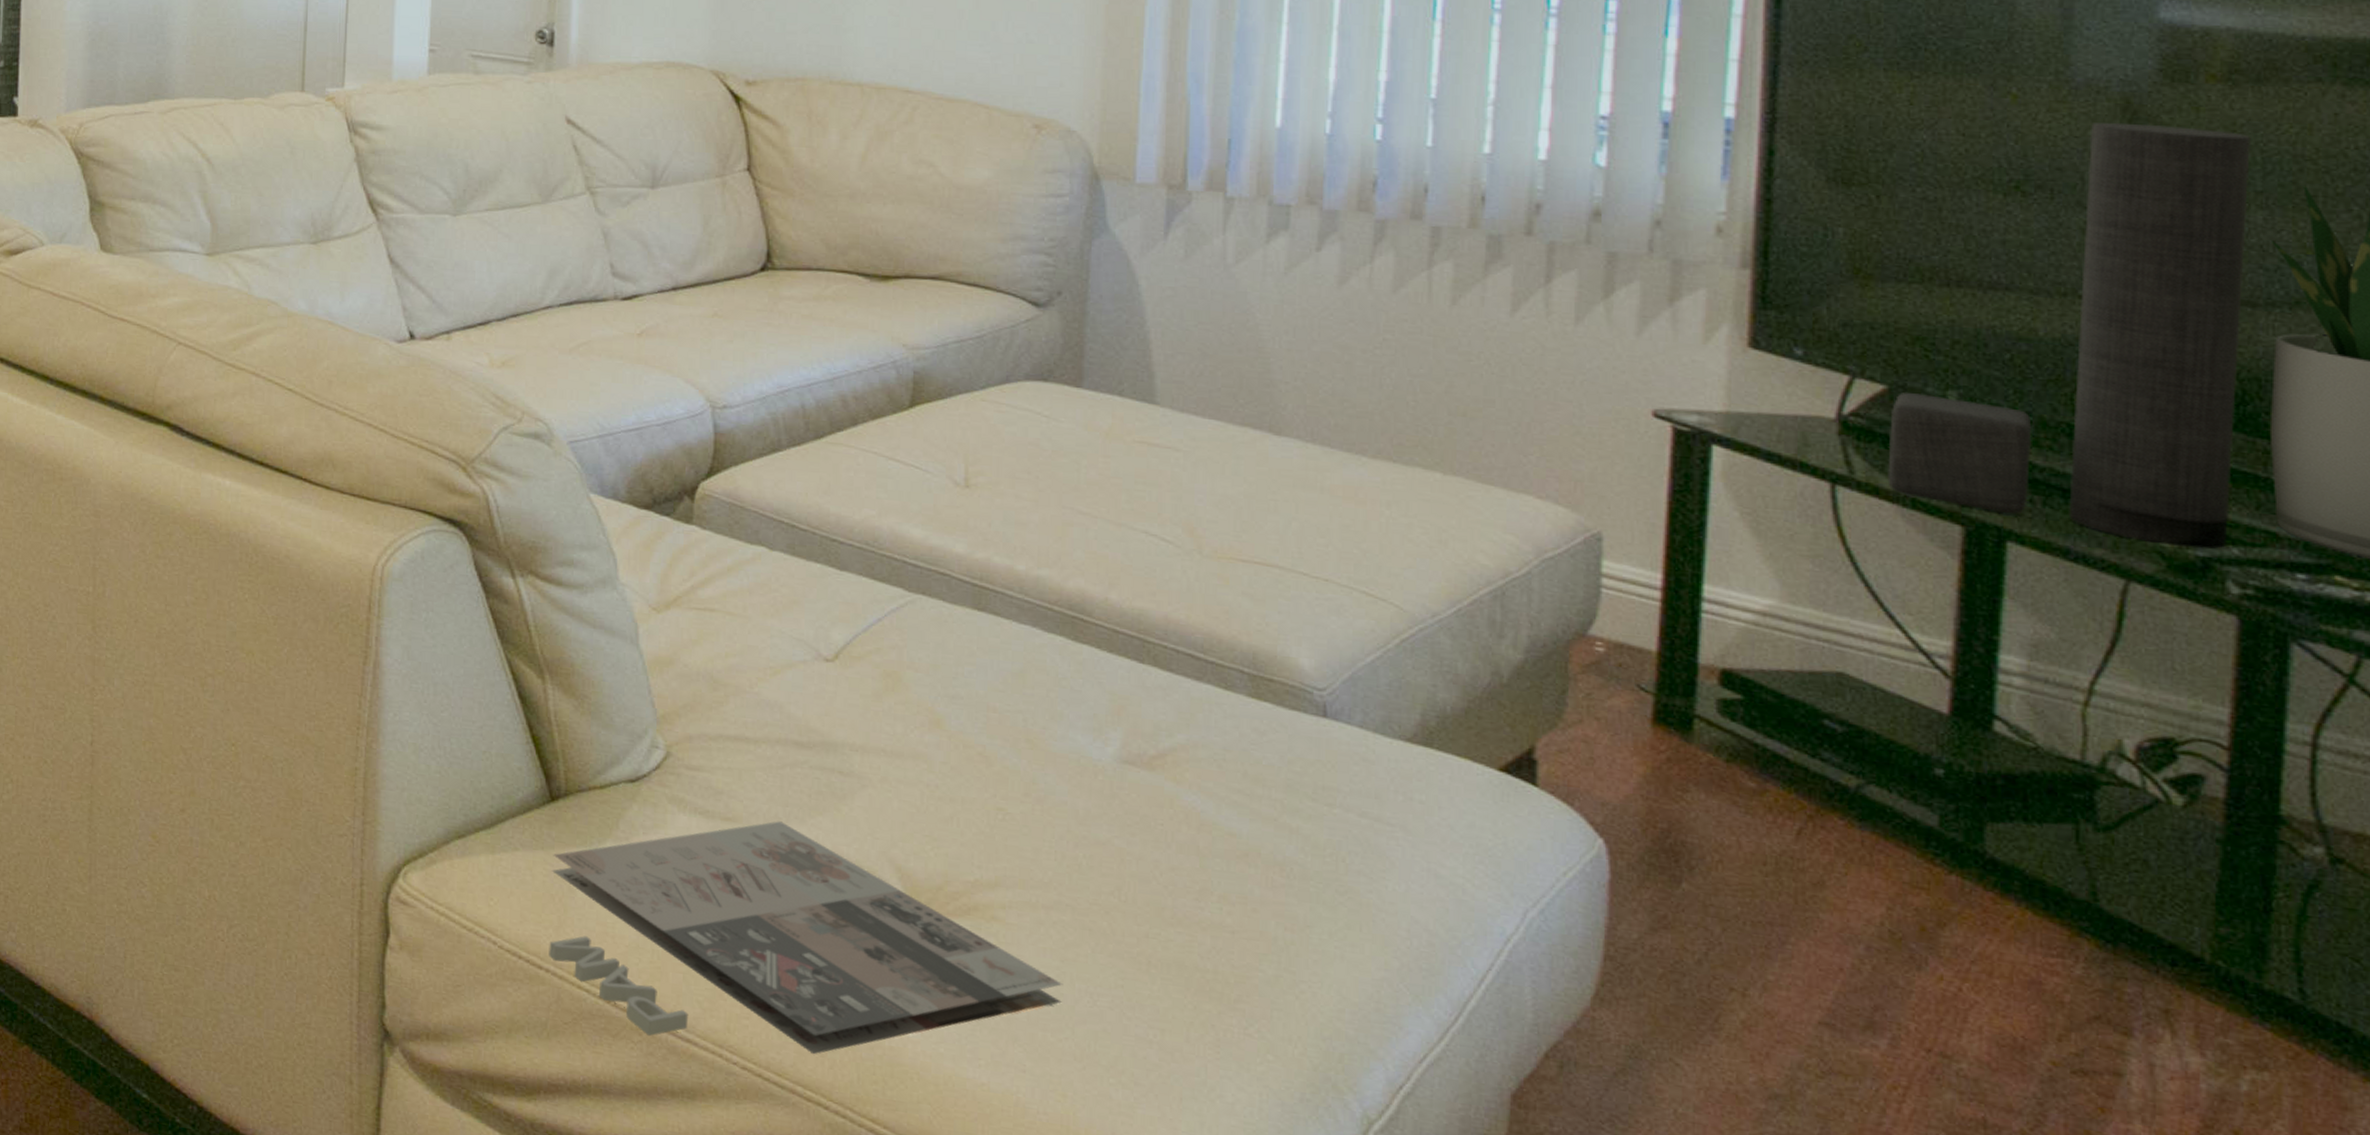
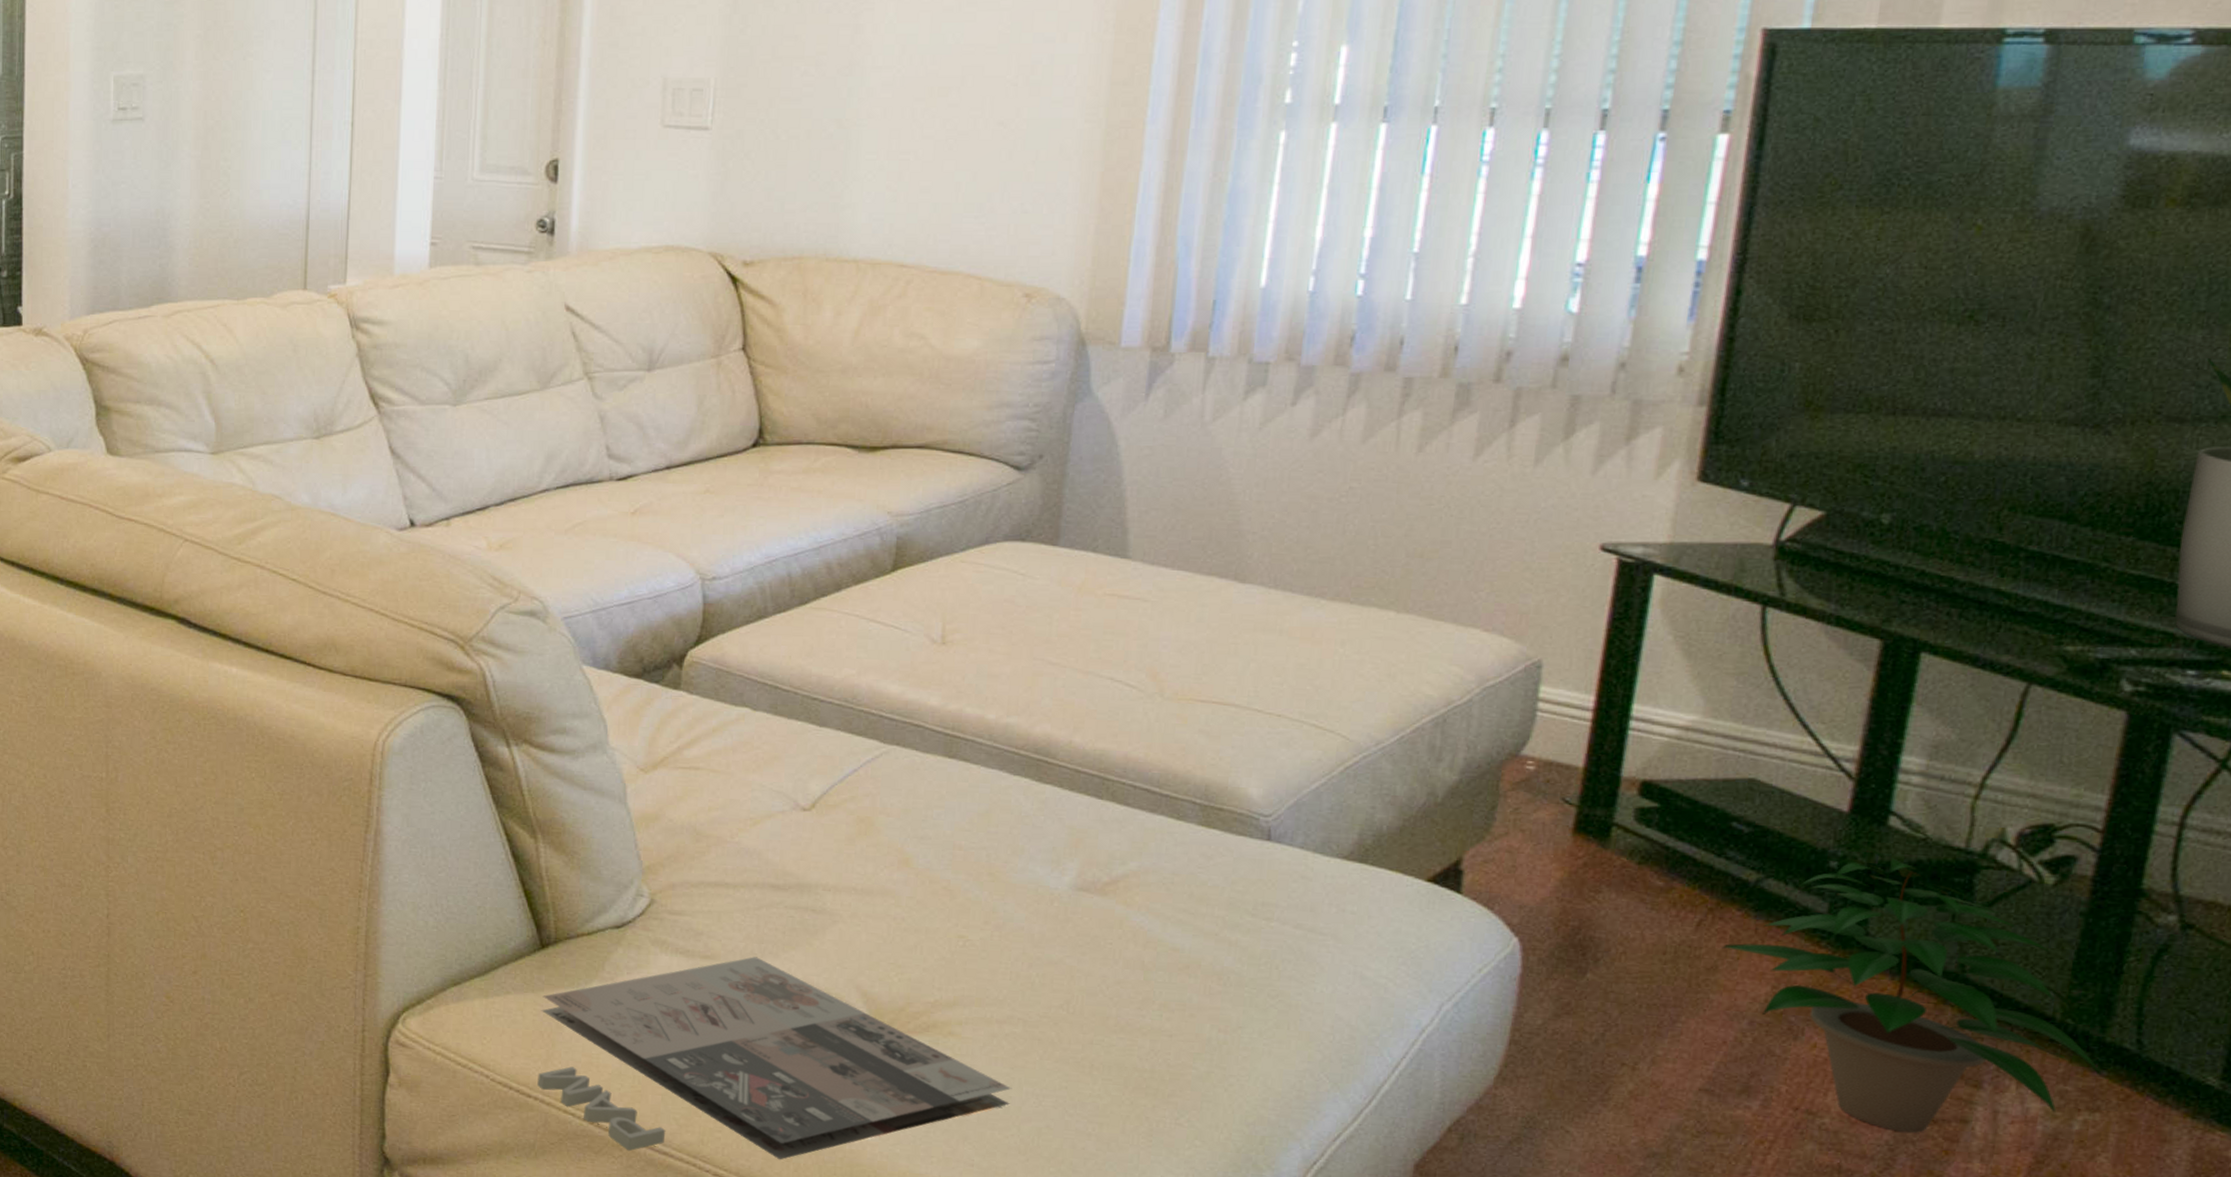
potted plant: none [1827,749,2264,1085] -> present [1722,843,2102,1133]
speaker: present [1887,122,2250,550] -> none [1815,249,2201,652]

